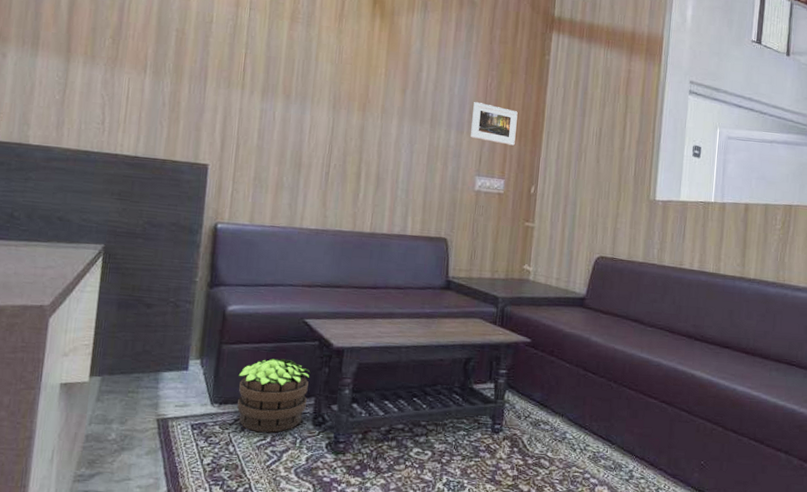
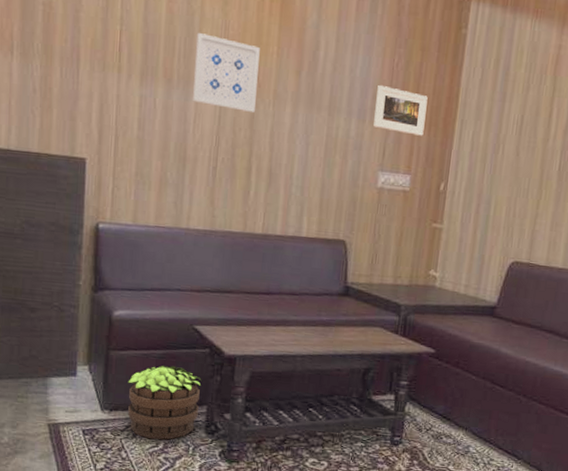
wall art: none [309,56,370,125] -> present [192,33,260,114]

